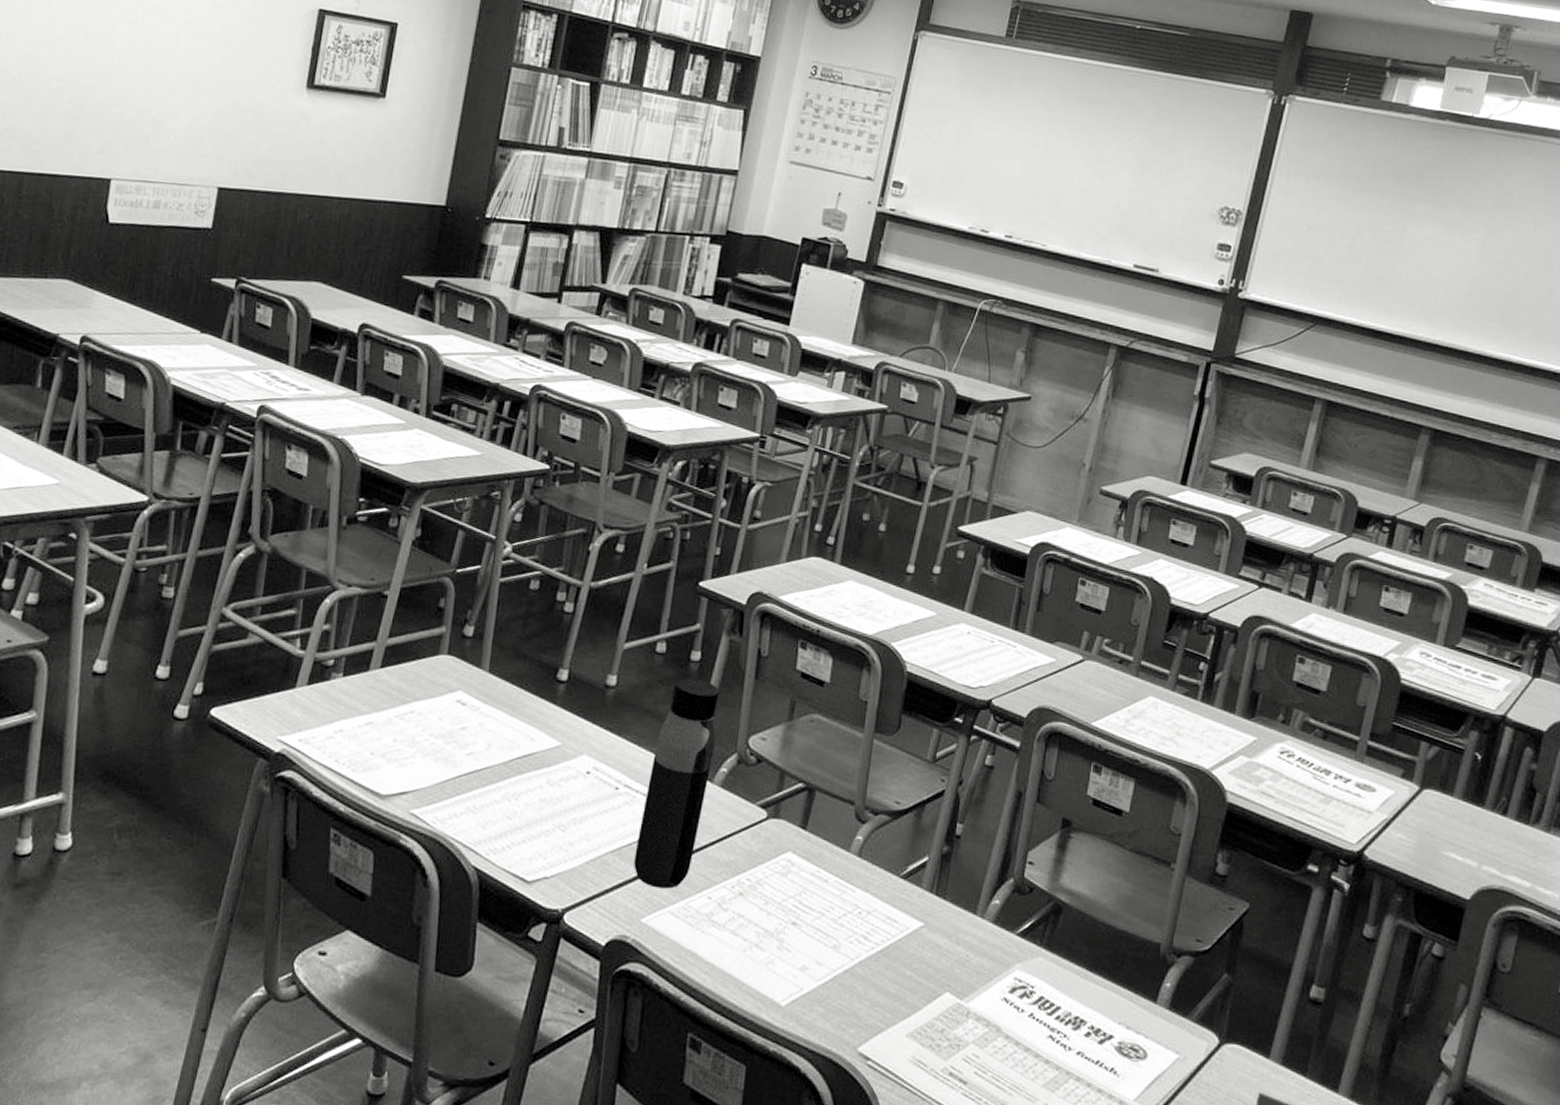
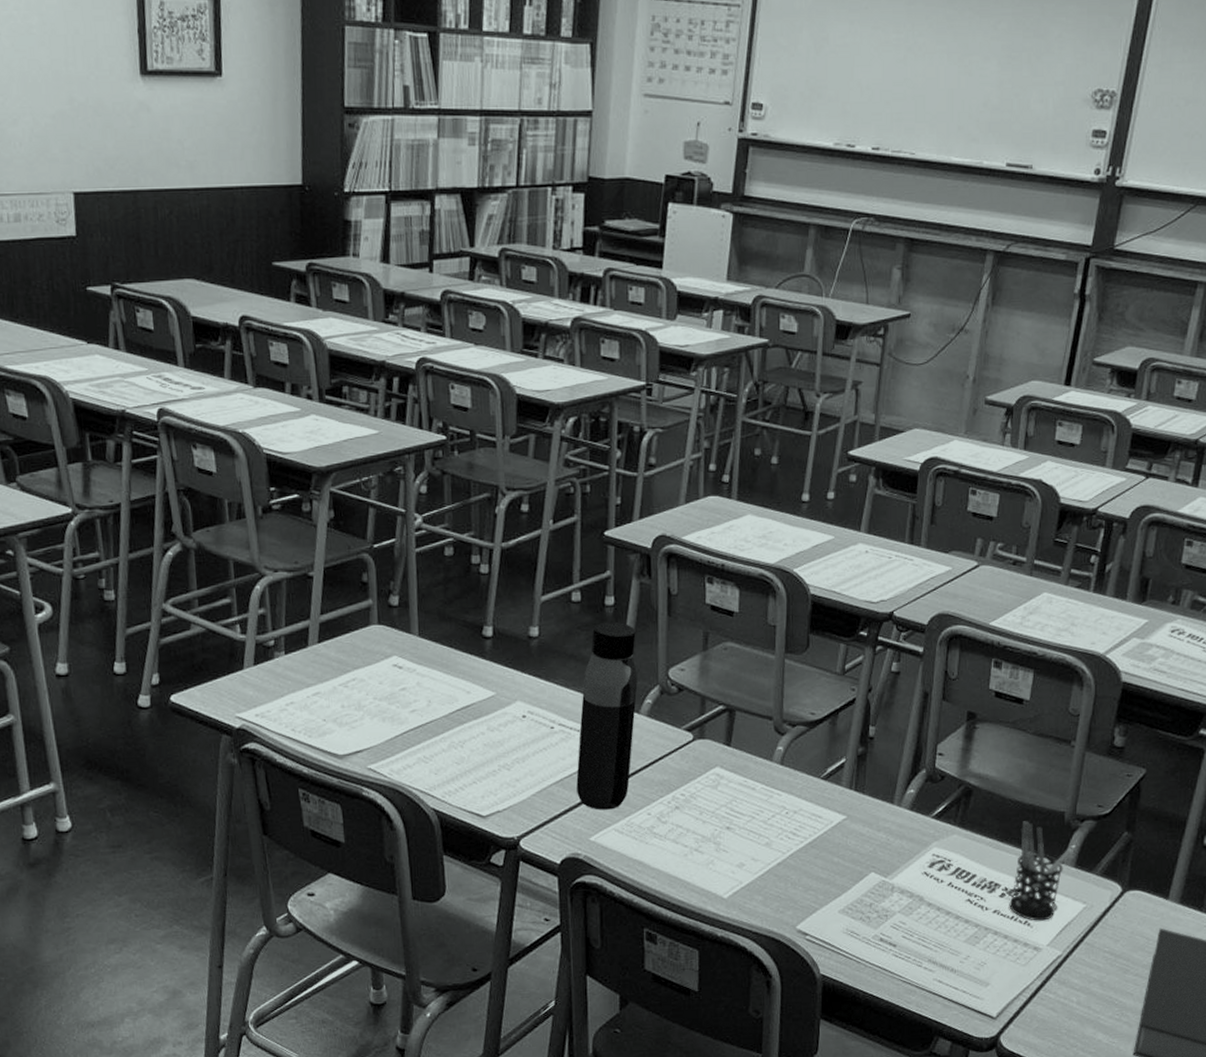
pen holder: none [1094,949,1168,1070] -> present [1009,821,1073,921]

